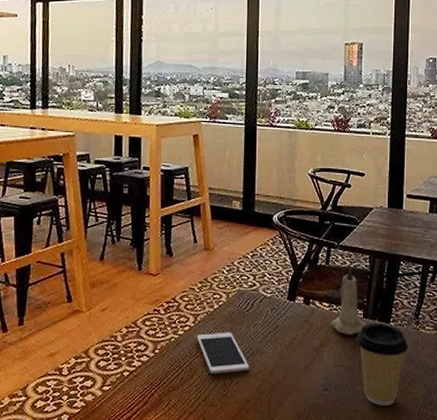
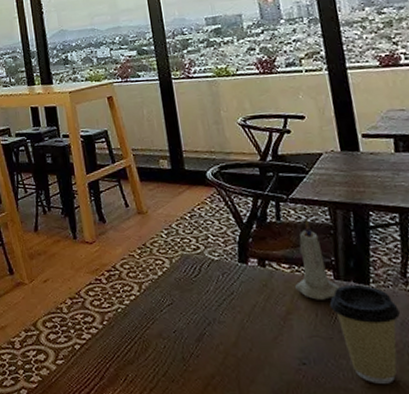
cell phone: present [196,332,250,375] -> none [144,300,209,347]

